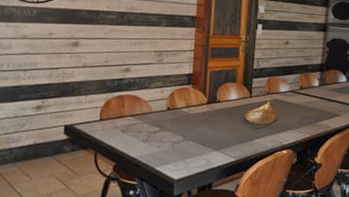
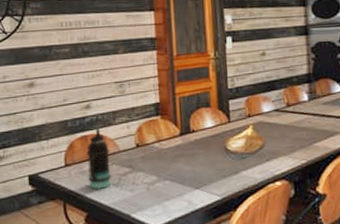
bottle: none [120,90,143,143] -> present [86,129,111,189]

